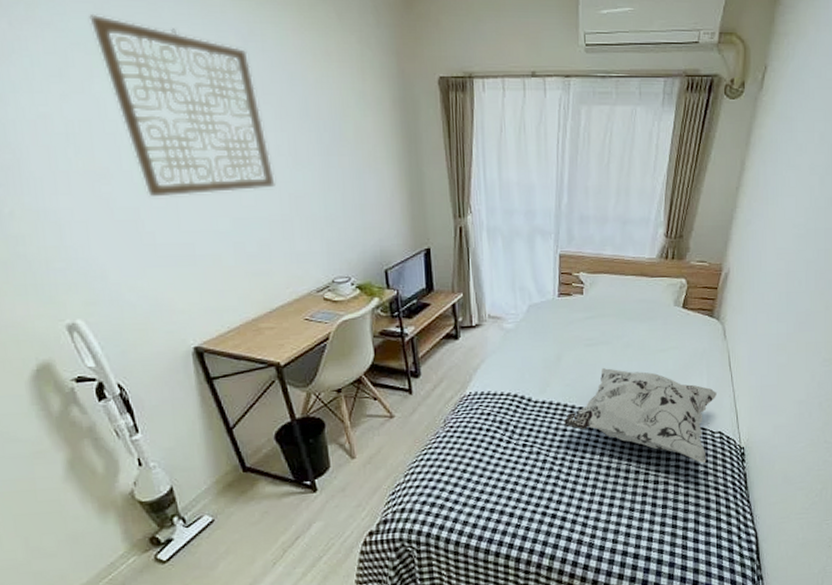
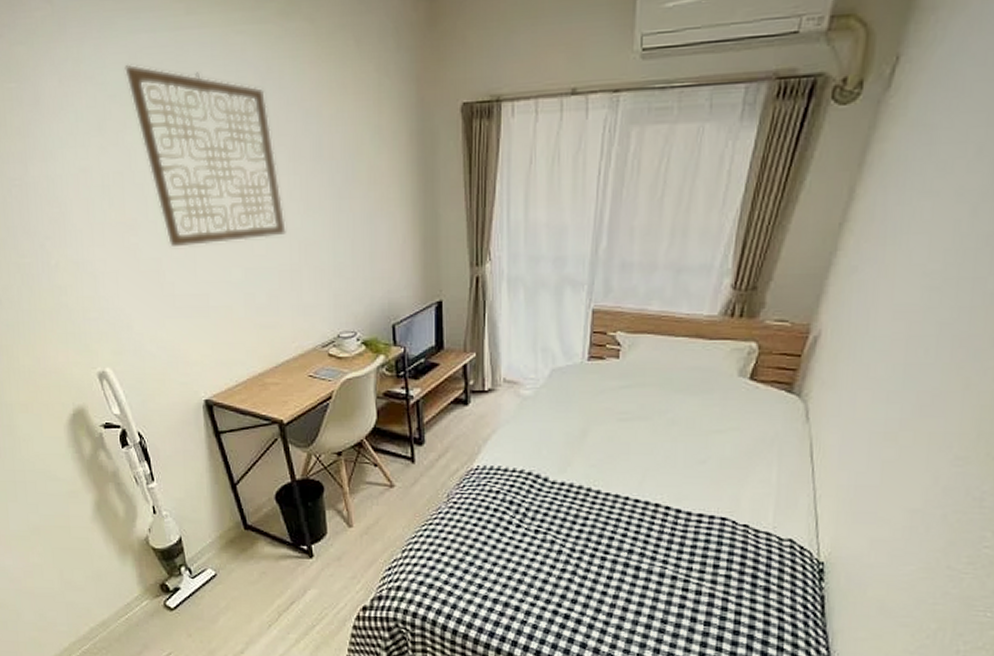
decorative pillow: present [564,368,718,464] -> none [586,449,791,577]

